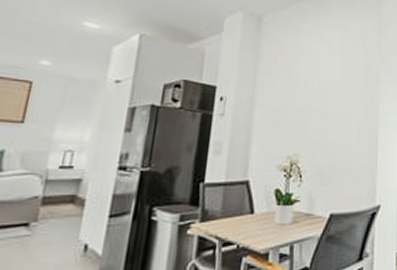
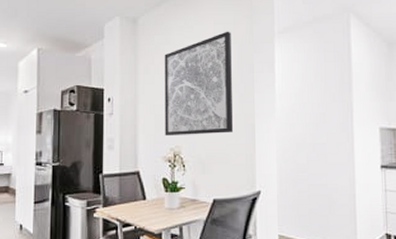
wall art: none [282,40,360,143] -> present [164,31,233,135]

